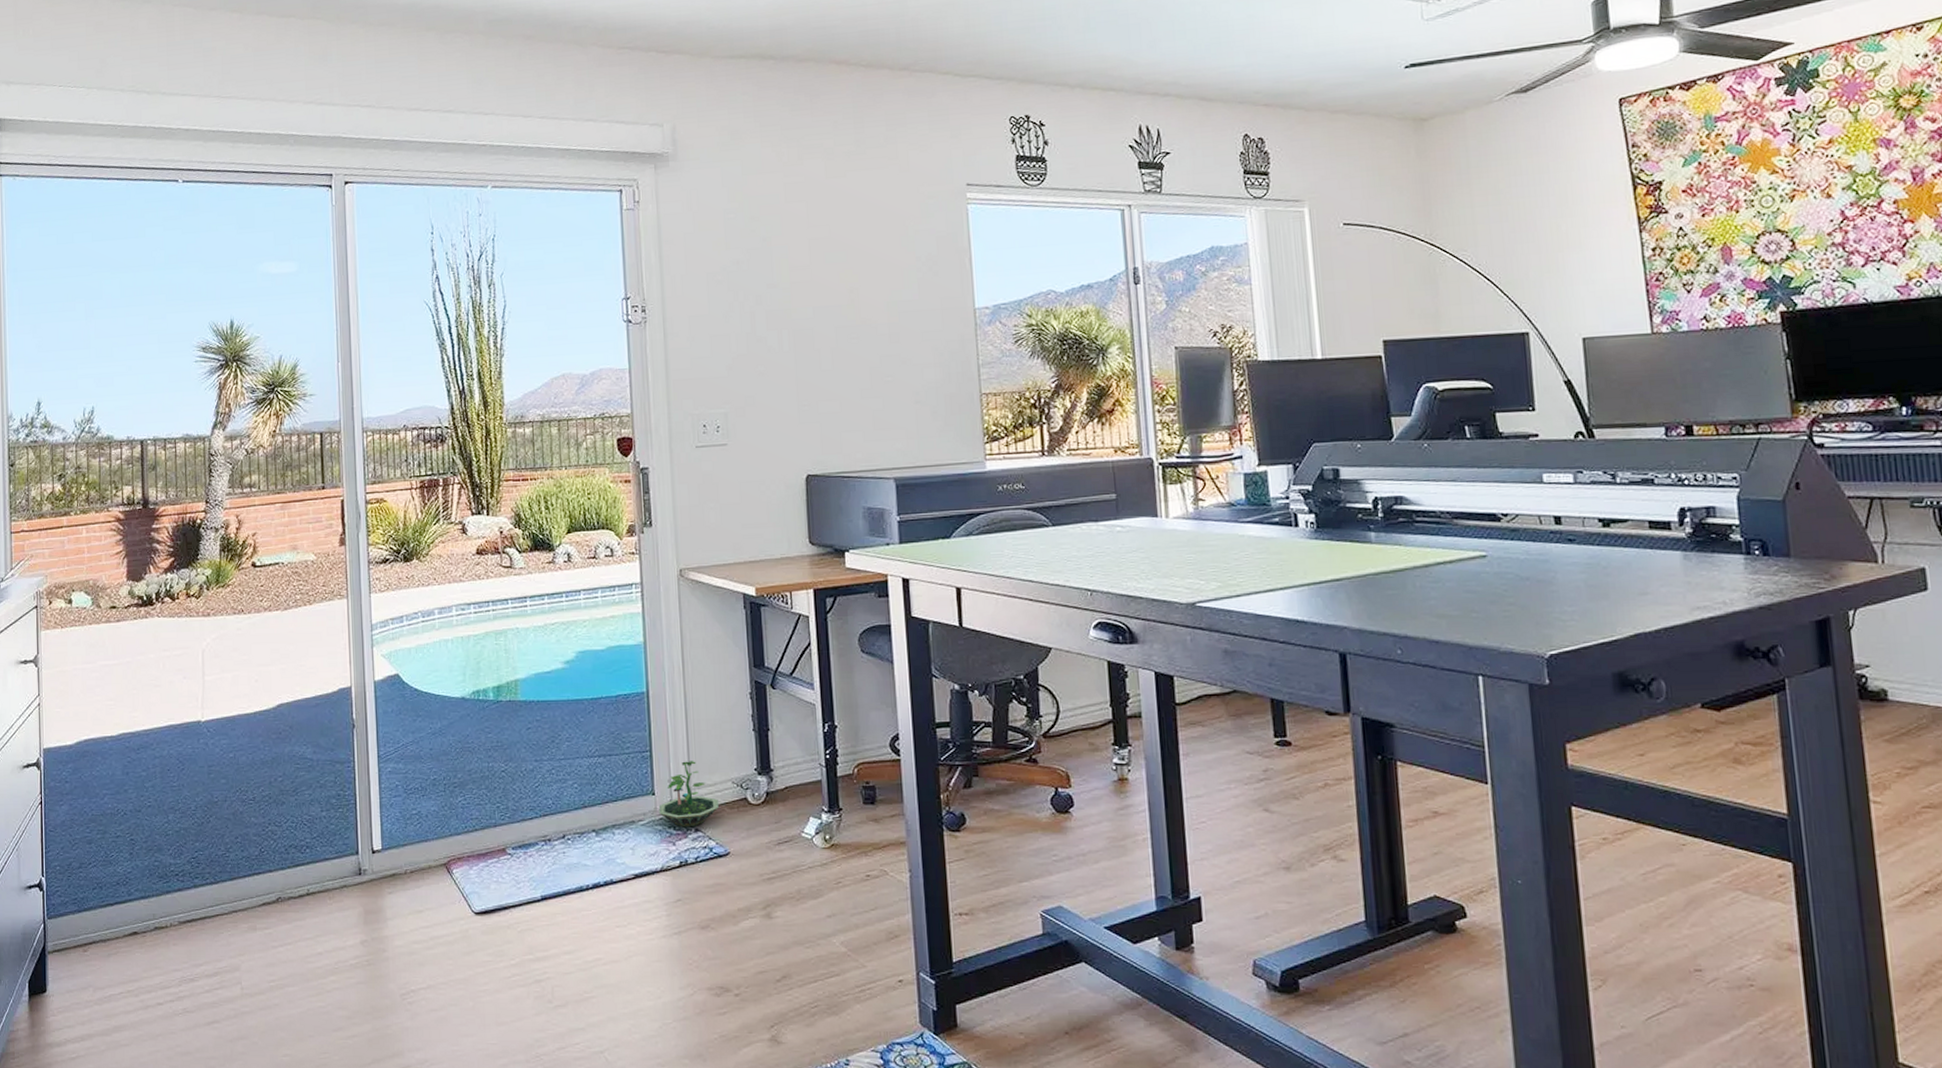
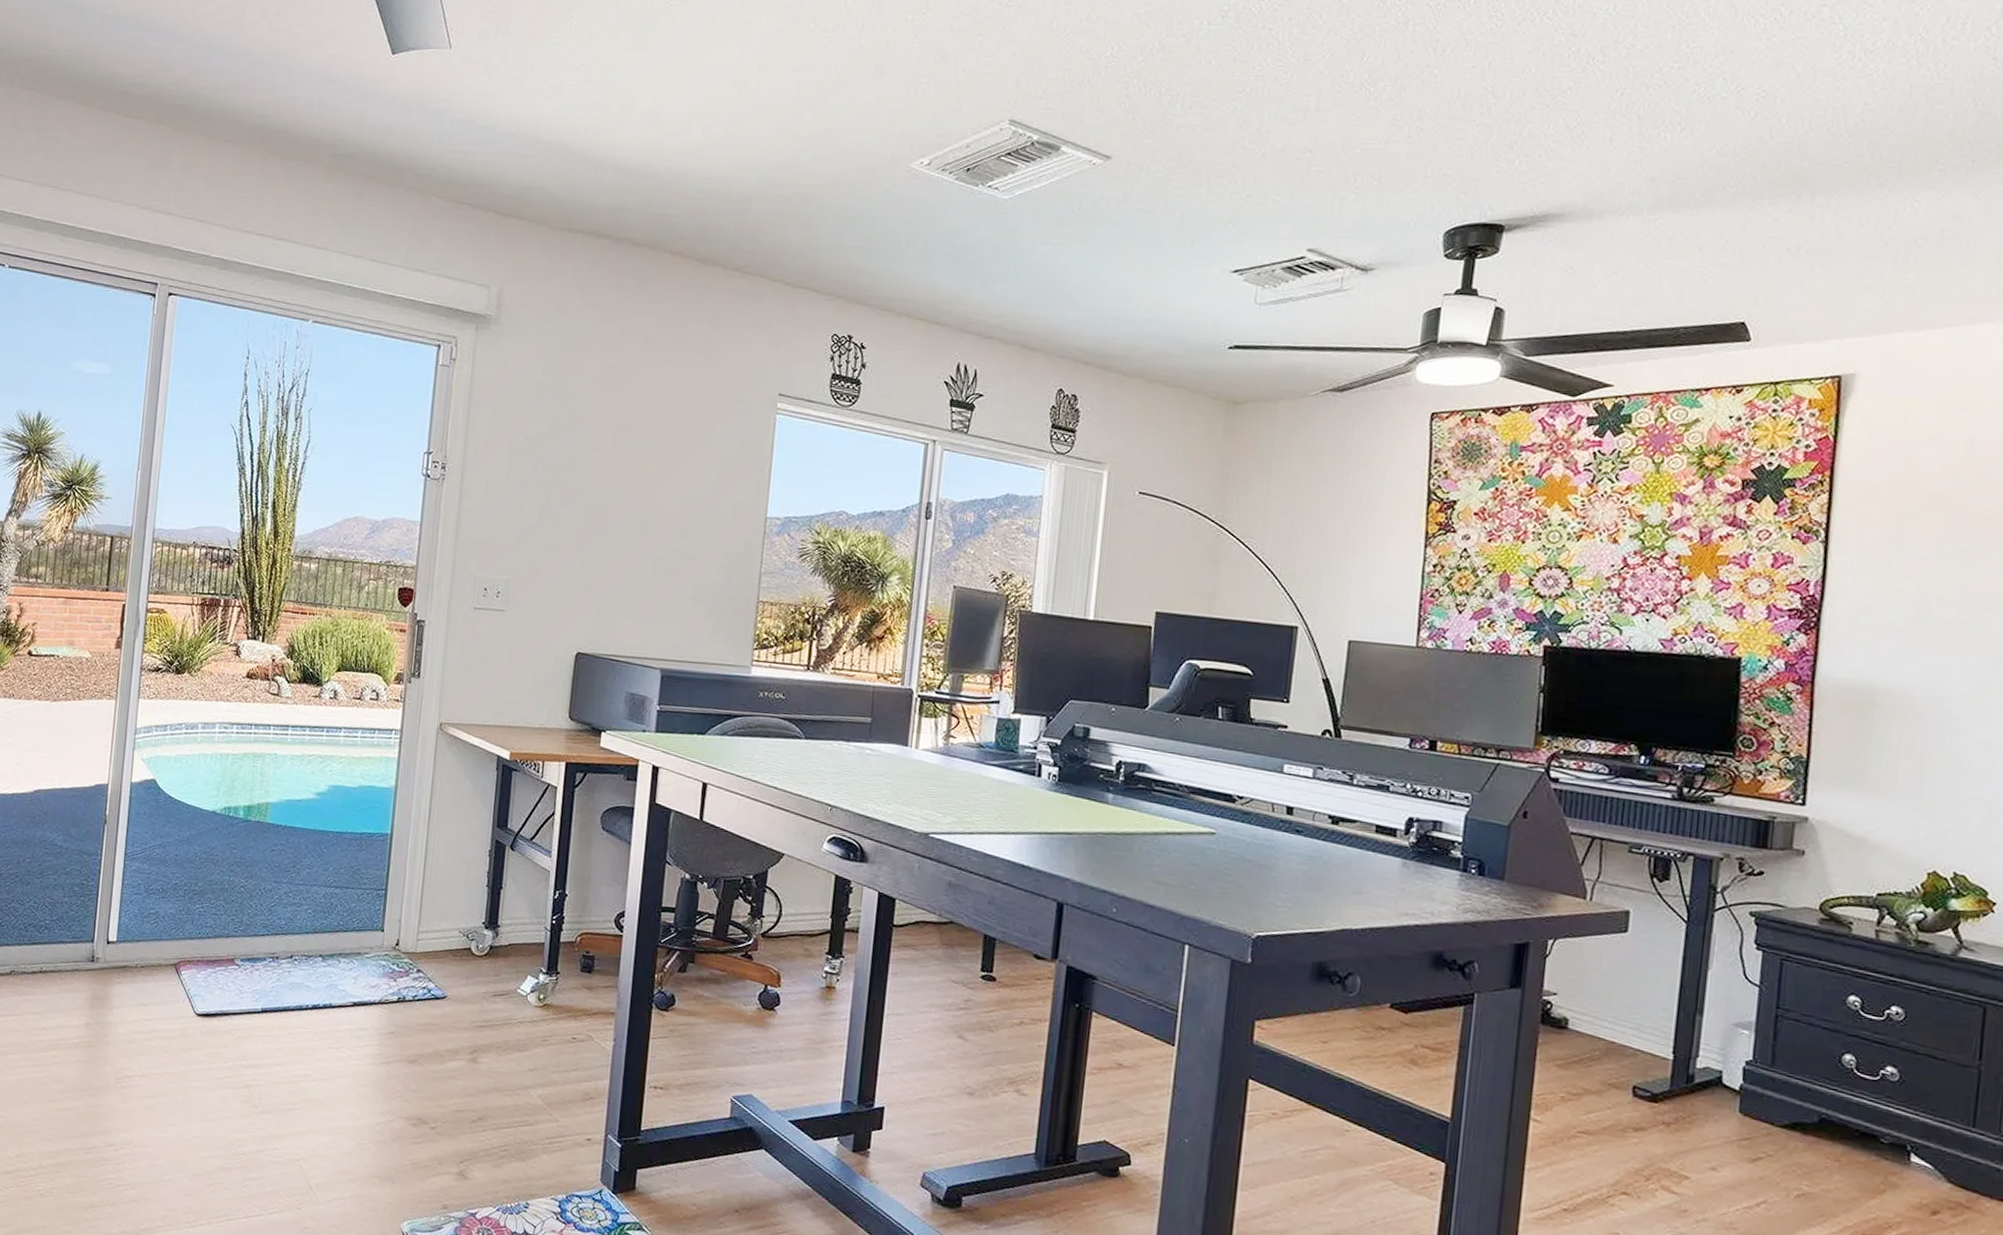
terrarium: present [659,761,719,828] -> none [385,904,443,967]

